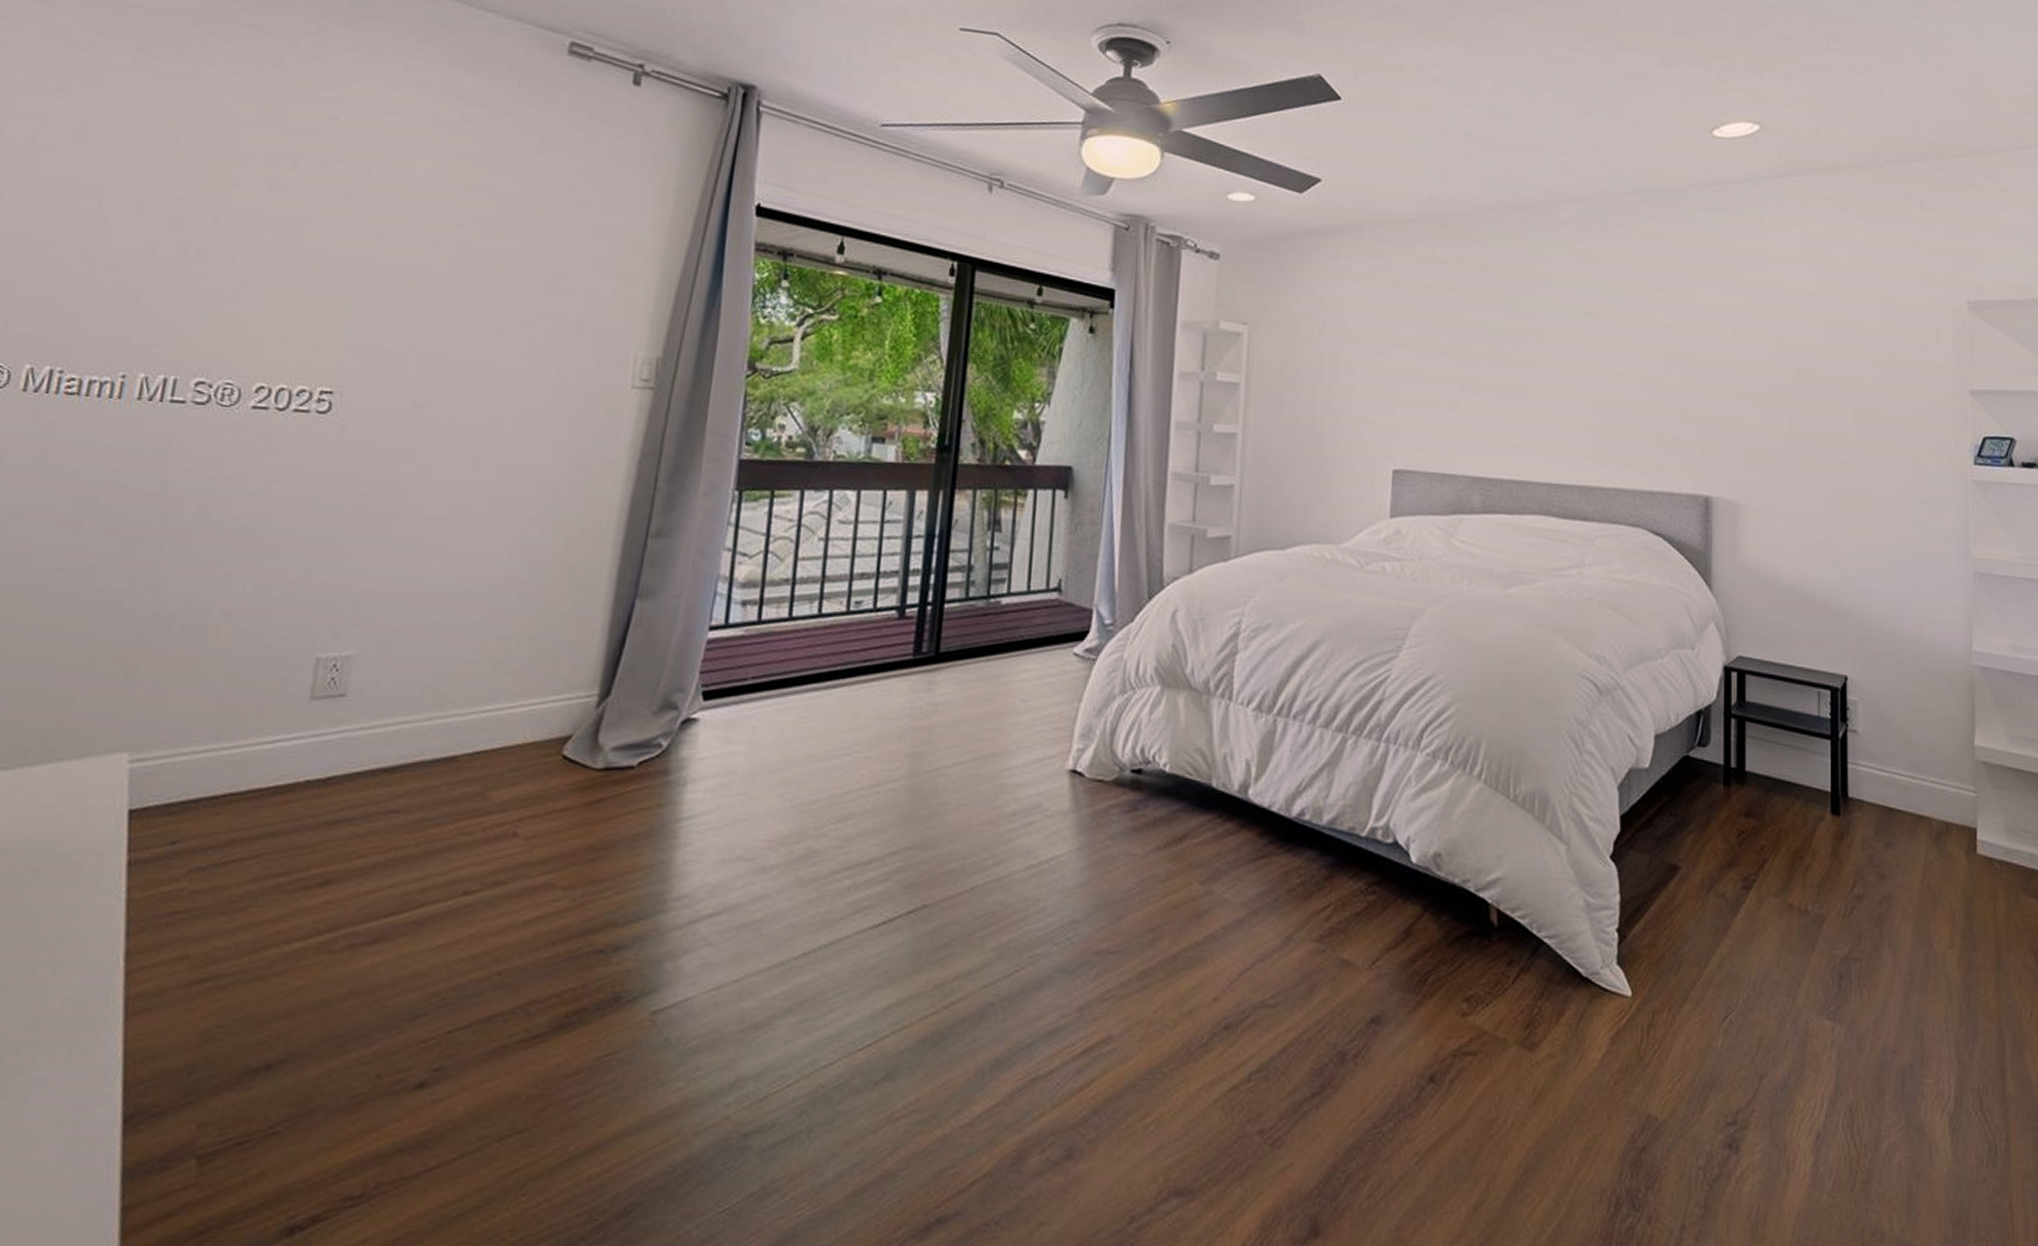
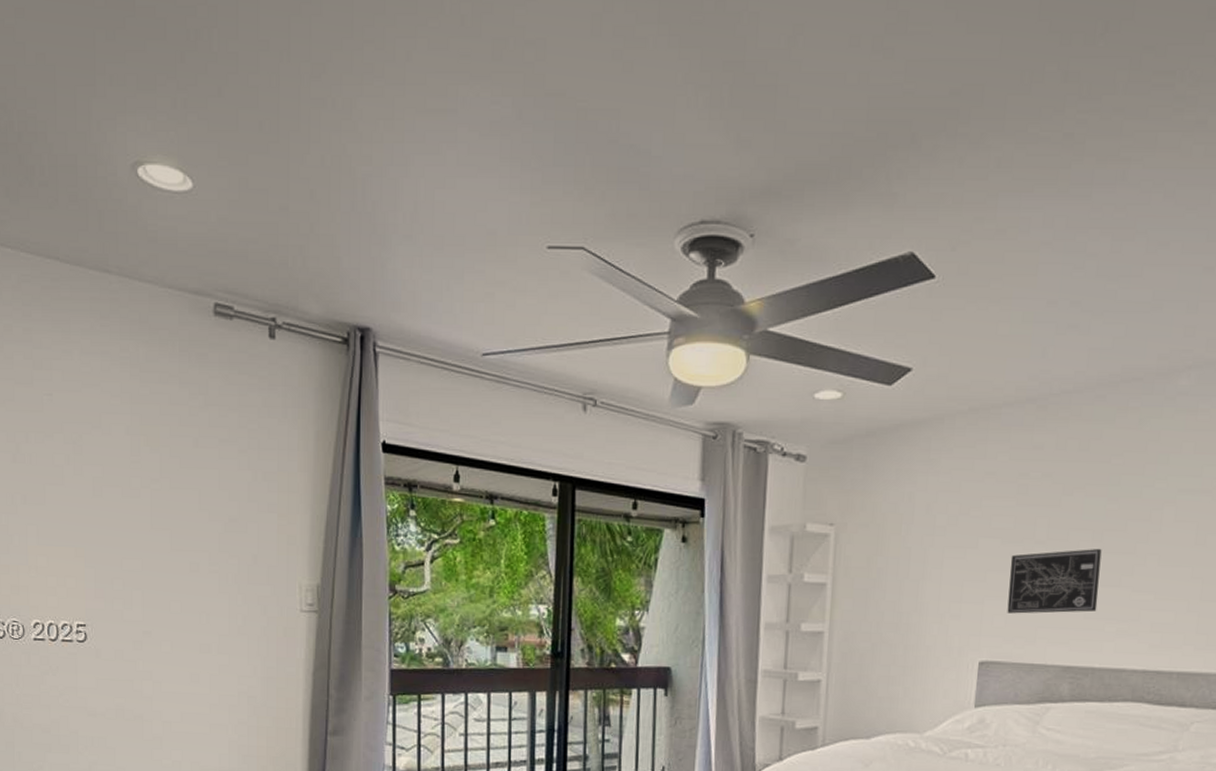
wall art: none [1418,361,1503,424] -> present [1007,549,1102,614]

